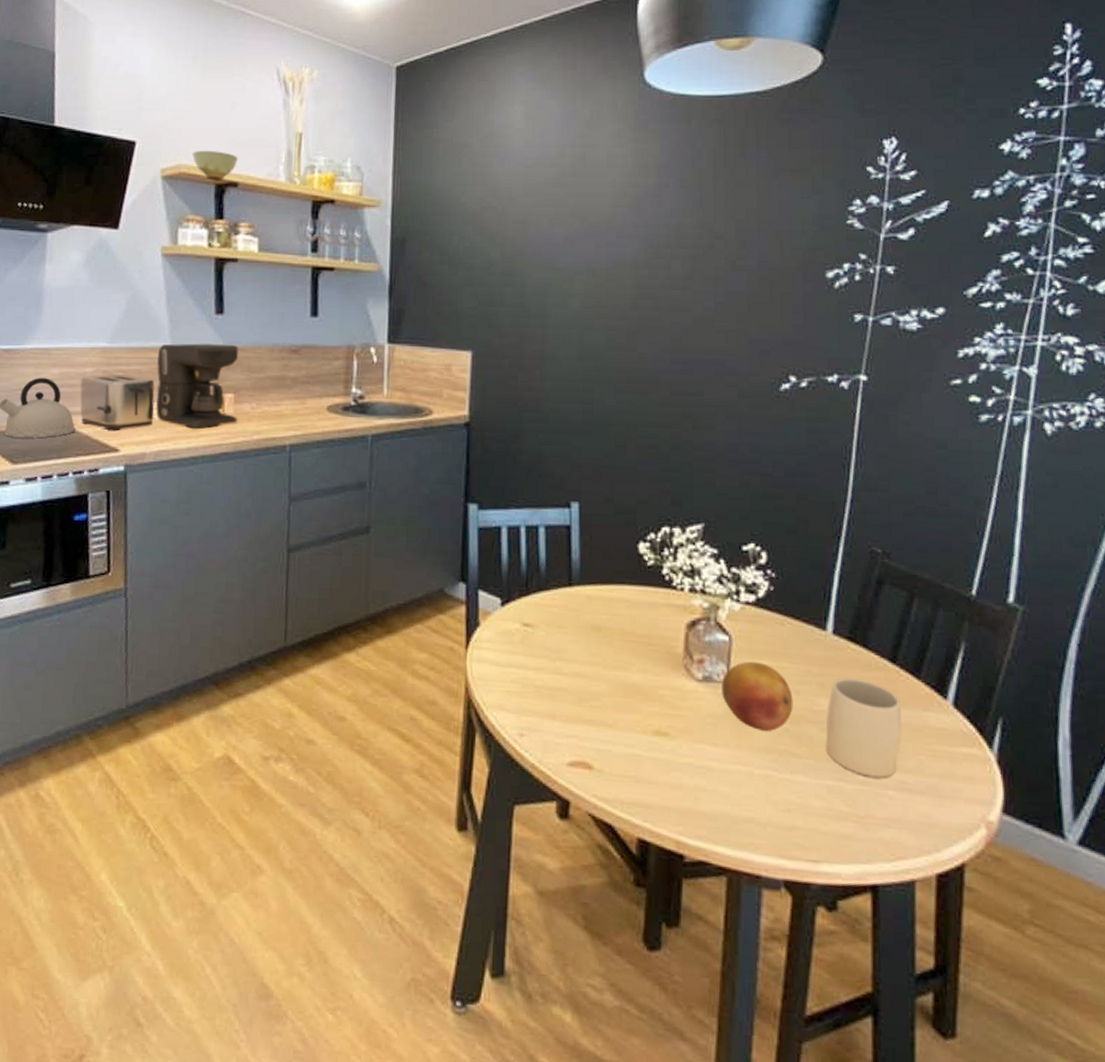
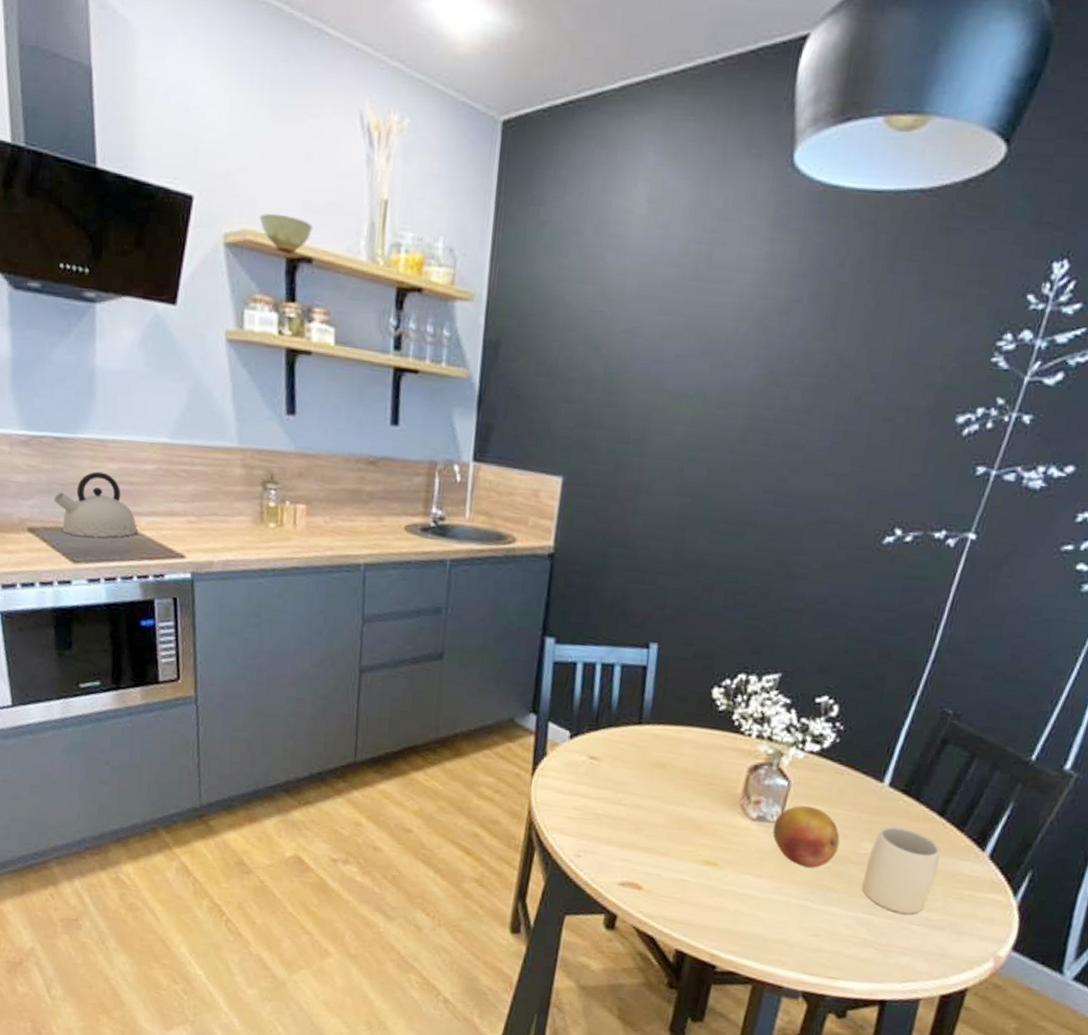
toaster: present [80,374,155,430] -> none [140,473,222,536]
coffee maker: present [156,343,239,428] -> none [222,444,311,540]

